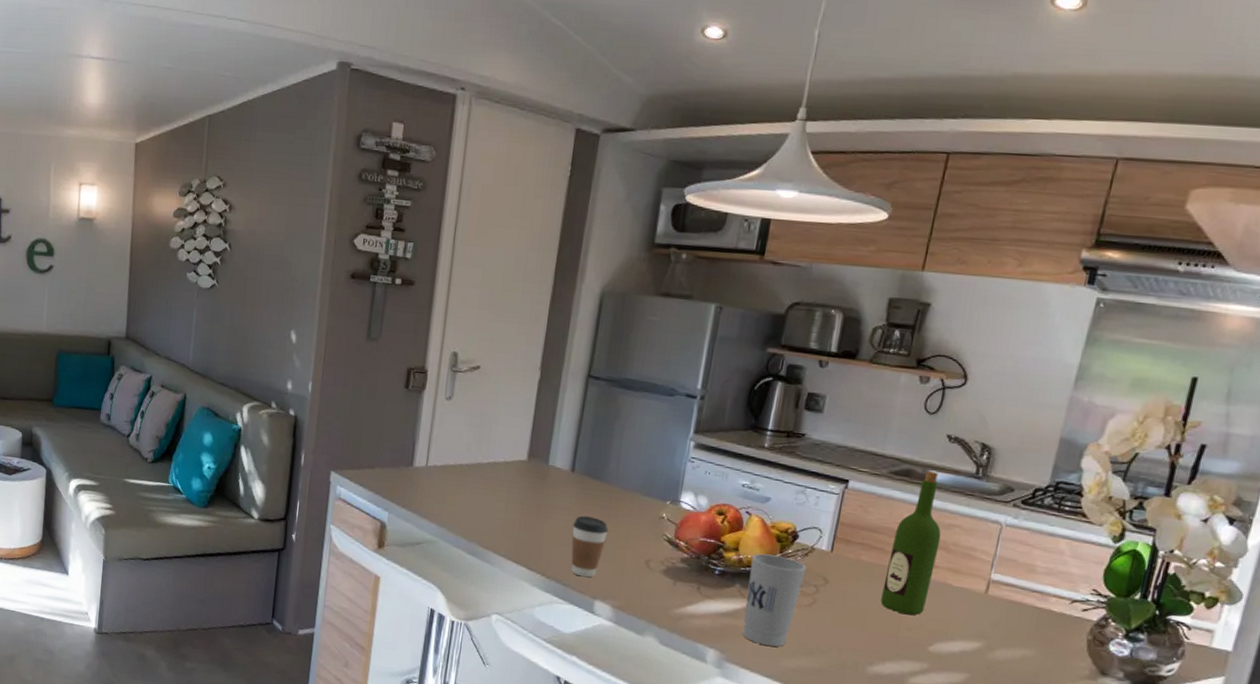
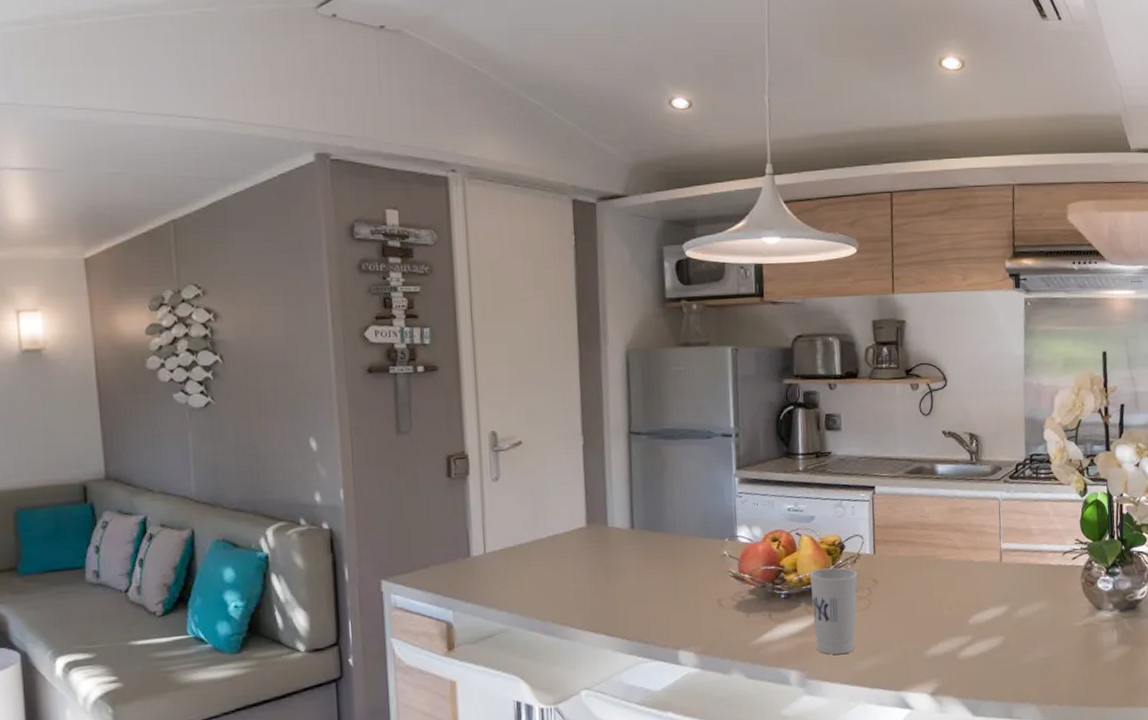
coffee cup: present [571,515,609,578] -> none [643,569,678,631]
wine bottle: present [881,471,942,615] -> none [921,465,958,596]

